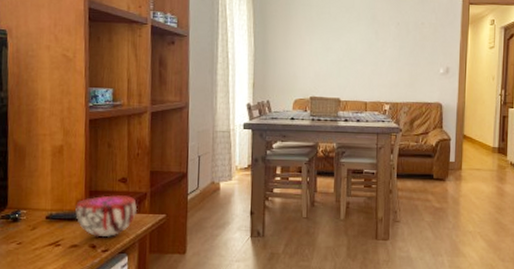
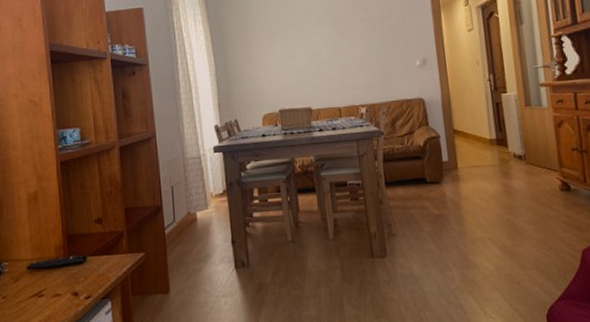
decorative bowl: present [75,195,138,238] -> none [55,236,116,284]

